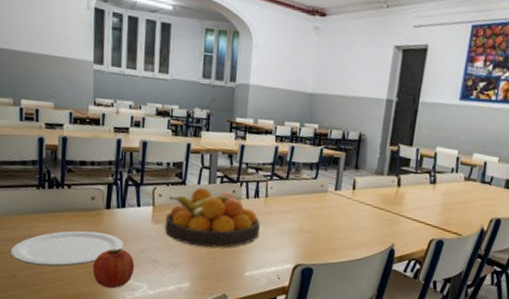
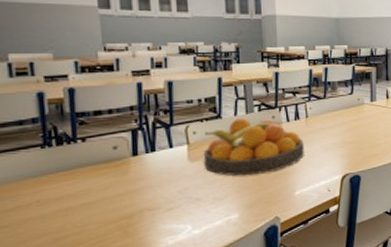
plate: present [11,230,123,267] -> none [13,181,158,233]
fruit: present [92,248,135,289] -> none [124,194,175,238]

